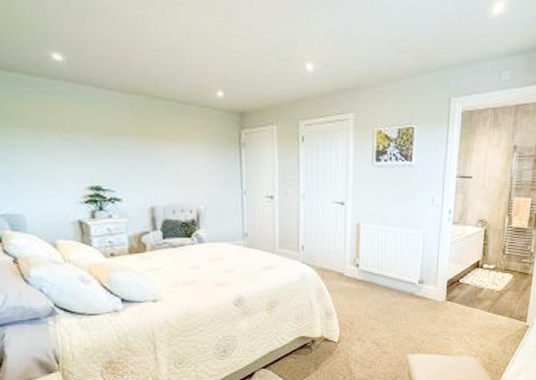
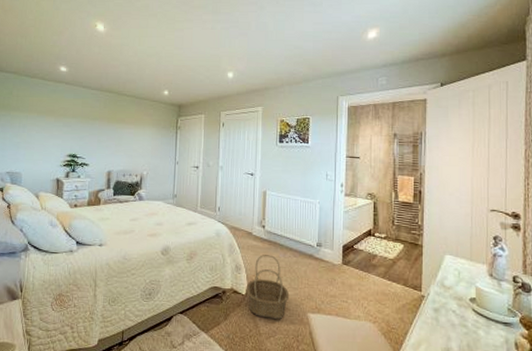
basket: none [338,297,388,364] -> present [246,255,290,319]

